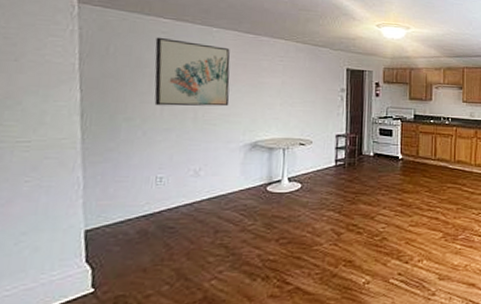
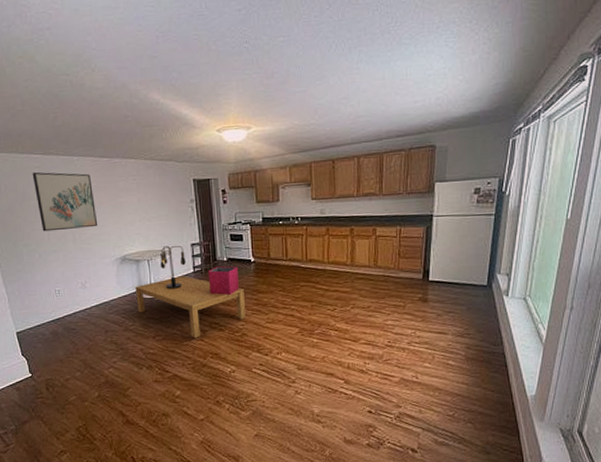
coffee table: none [262,169,389,242] -> present [135,276,246,338]
lamp: none [297,134,328,183] -> present [160,245,186,289]
storage bin: none [350,161,384,194] -> present [208,266,239,296]

